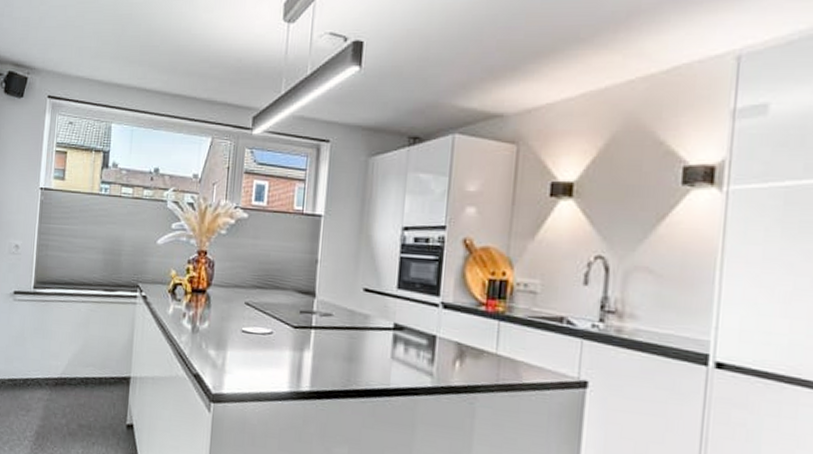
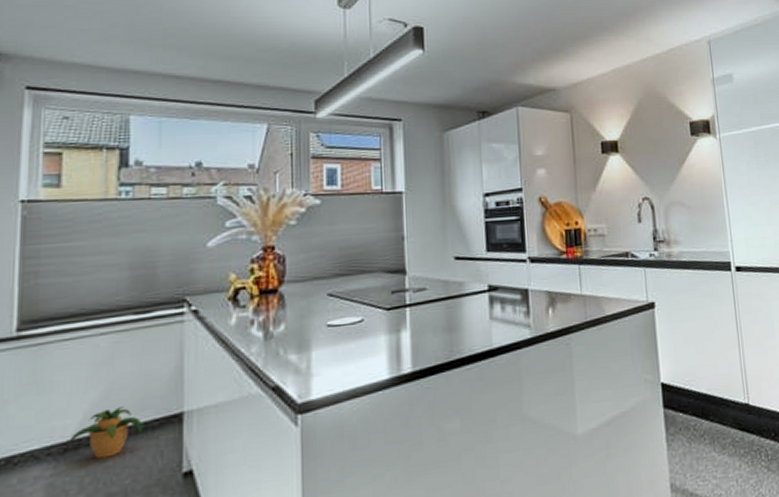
potted plant: none [58,361,104,398] -> present [68,406,142,459]

